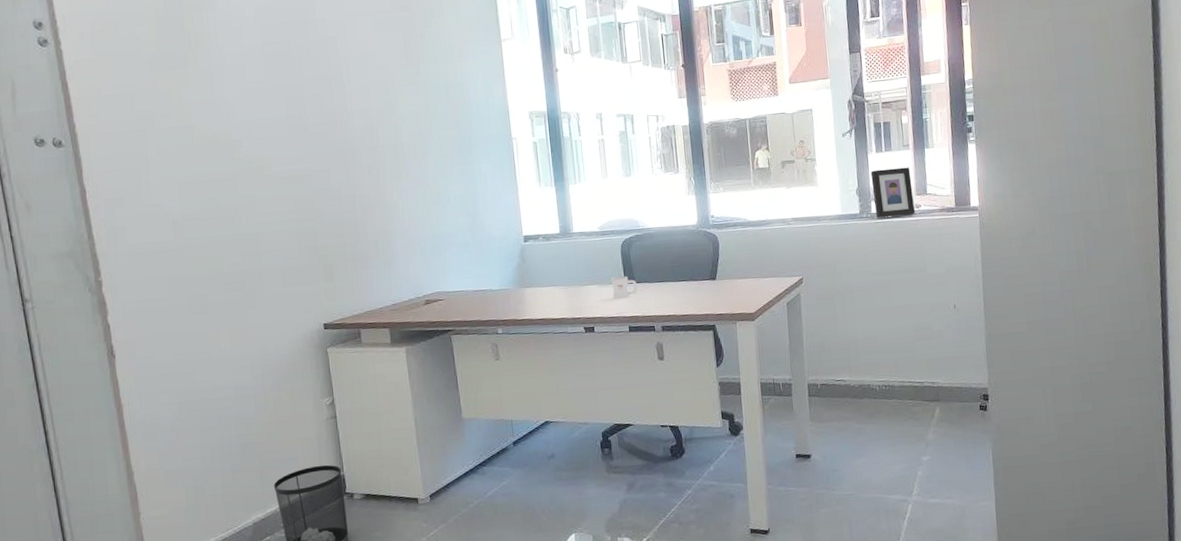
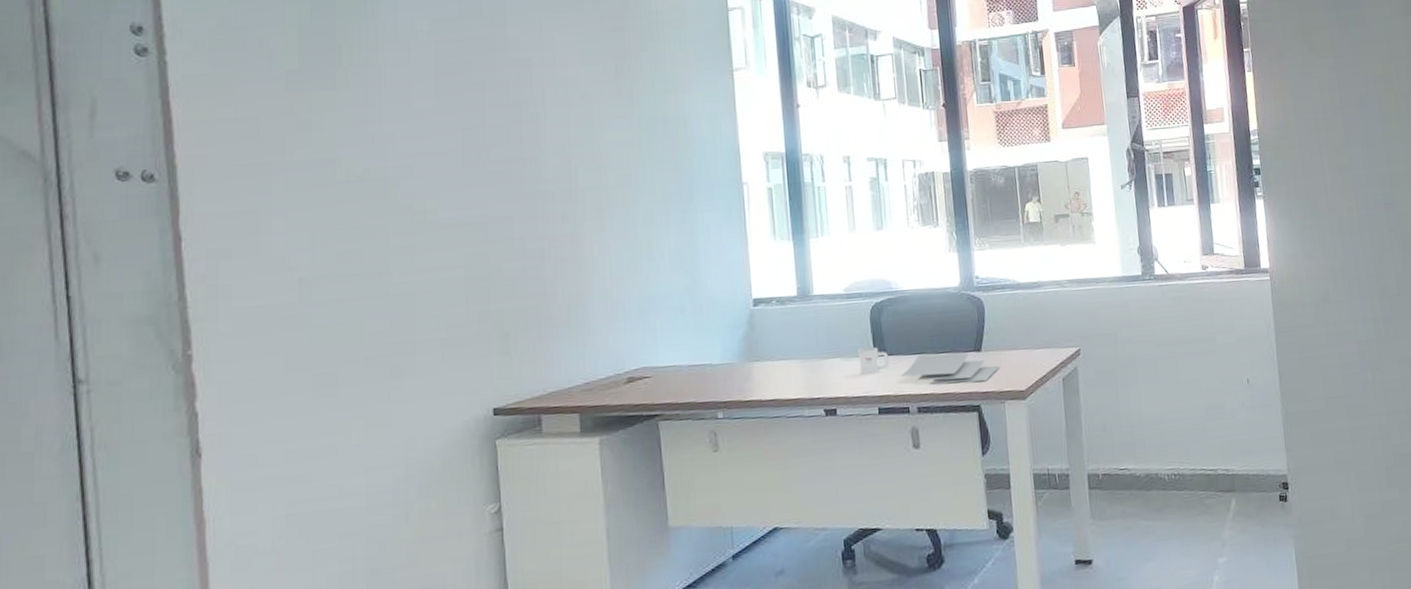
papers: none [646,280,732,307] -> present [899,352,1000,385]
picture frame: present [871,167,916,218] -> none [1153,224,1203,281]

